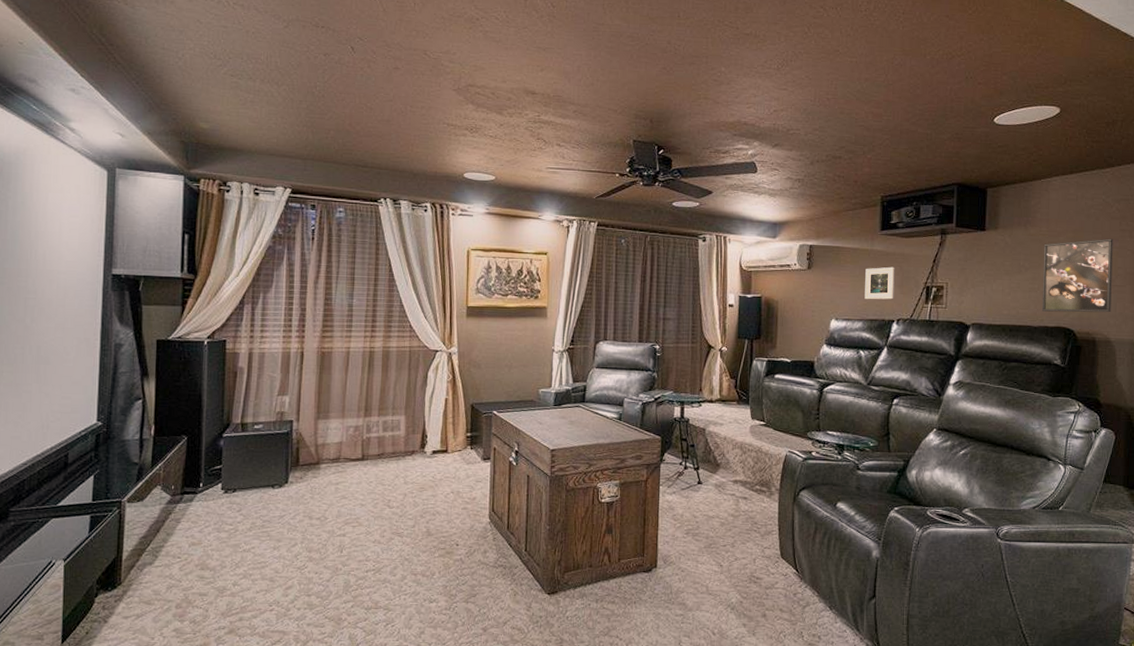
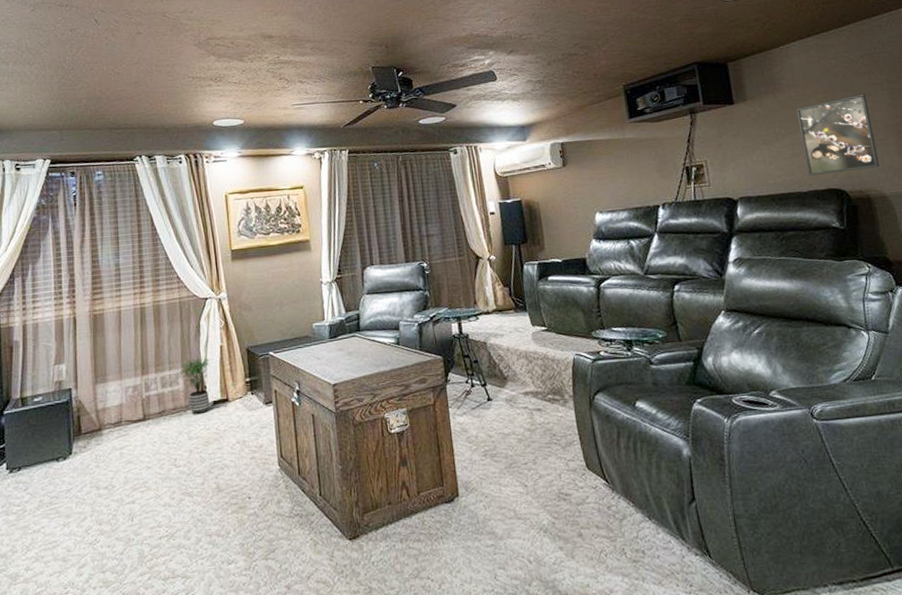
potted plant: none [398,406,433,462] -> present [176,357,210,415]
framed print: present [864,266,895,300] -> none [621,152,655,189]

